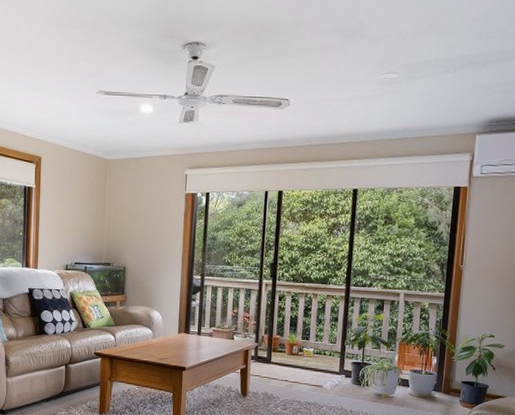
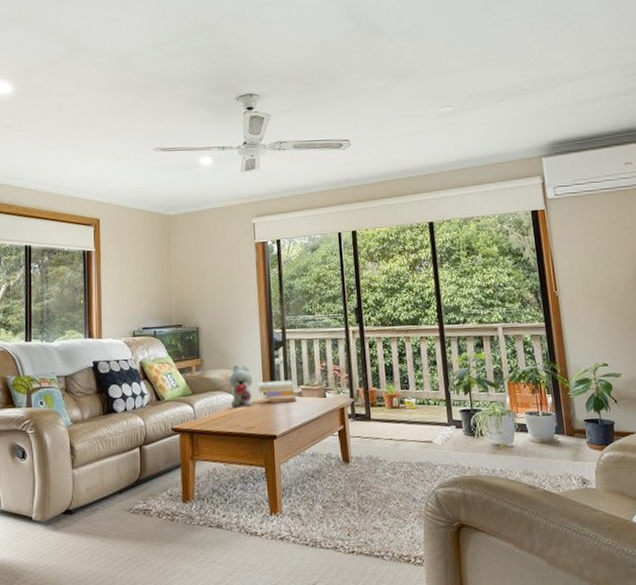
plush toy: none [148,303,171,341] -> present [228,364,254,408]
books: none [174,320,208,341] -> present [257,380,297,404]

